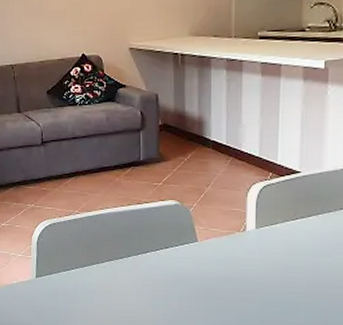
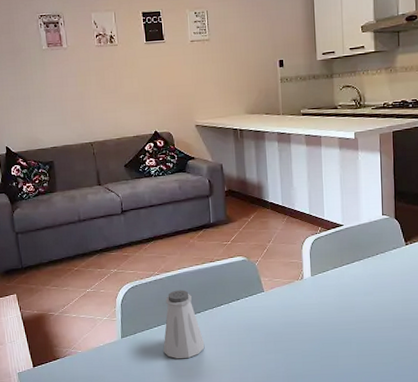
saltshaker: none [80,232,126,306] -> present [163,290,205,359]

